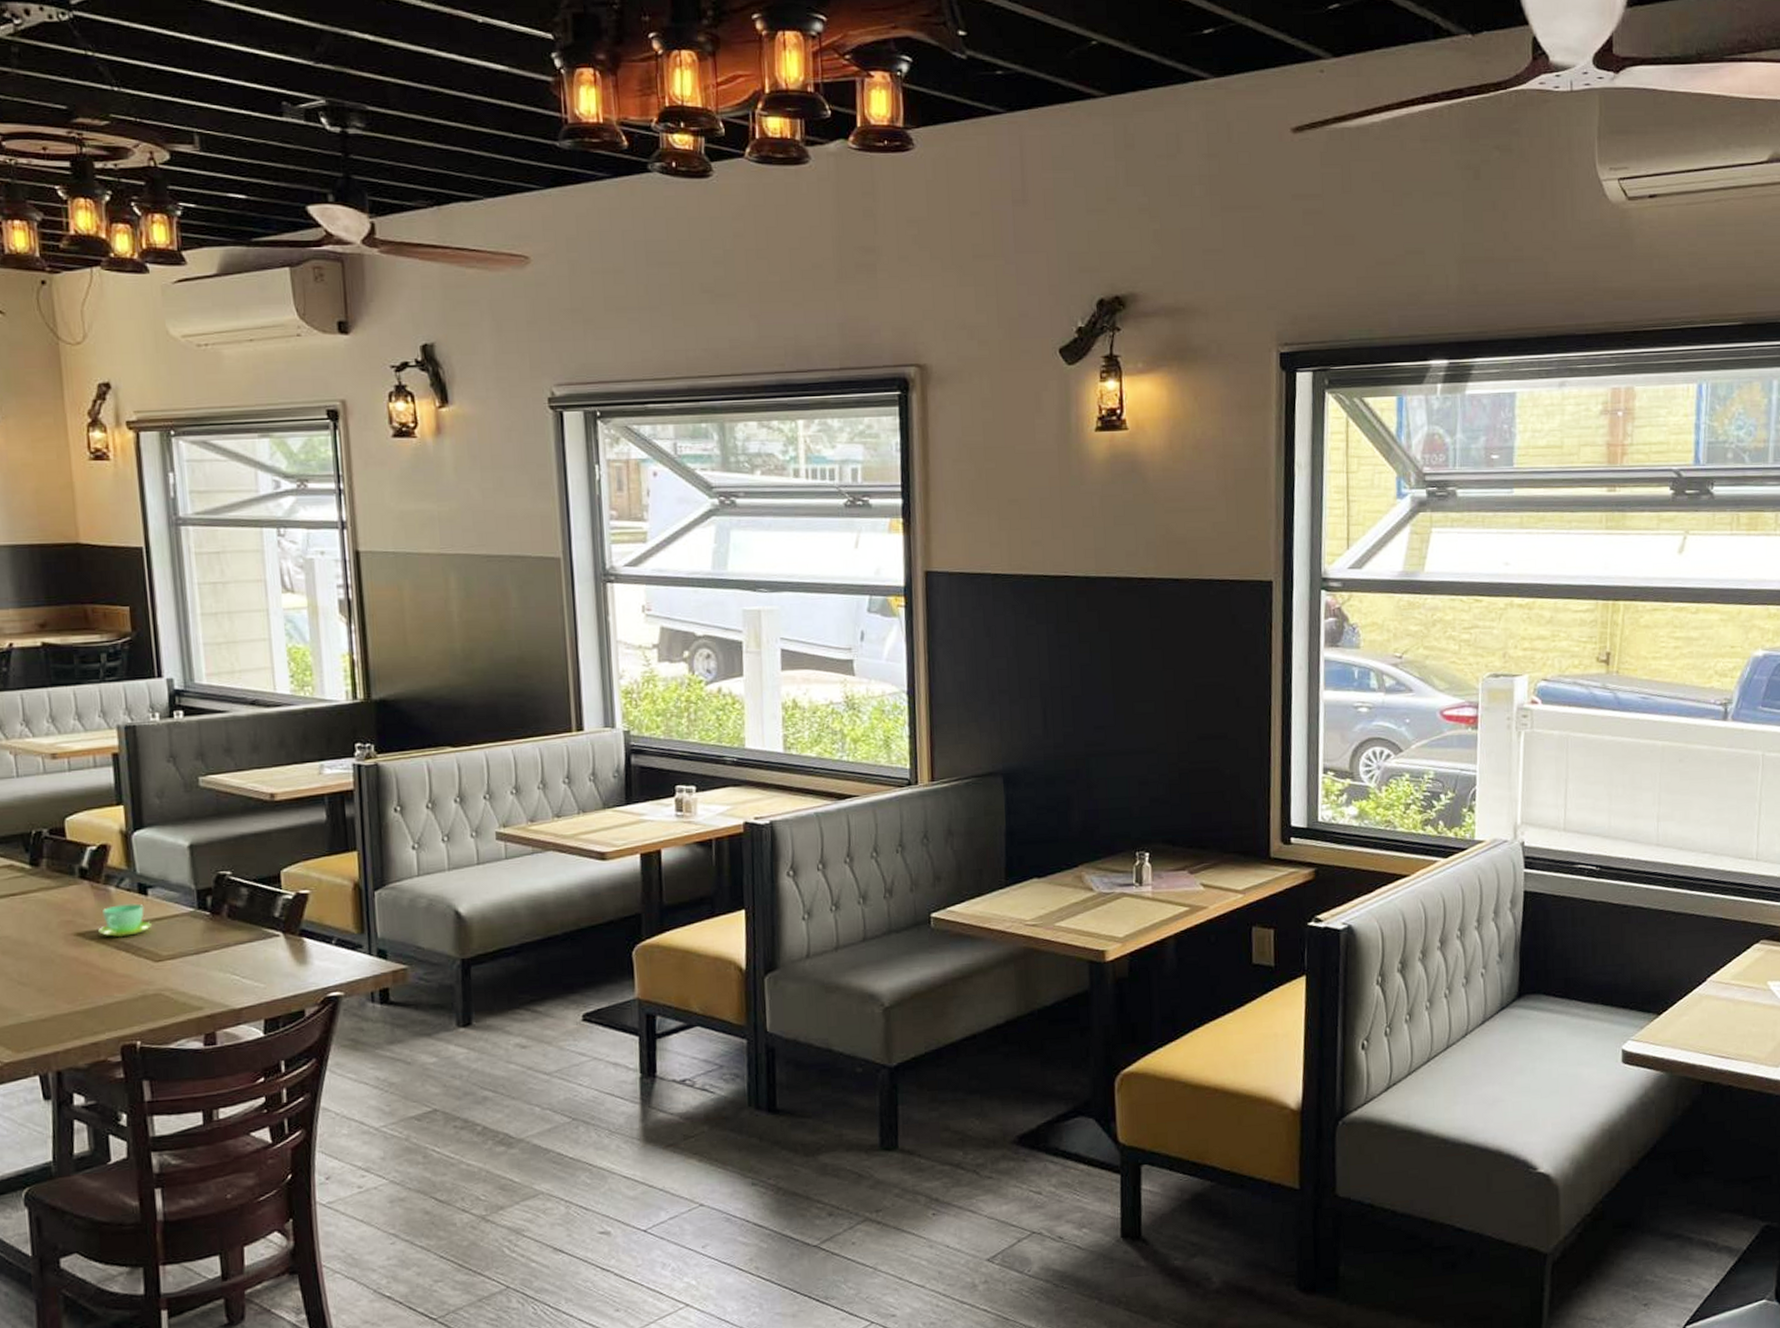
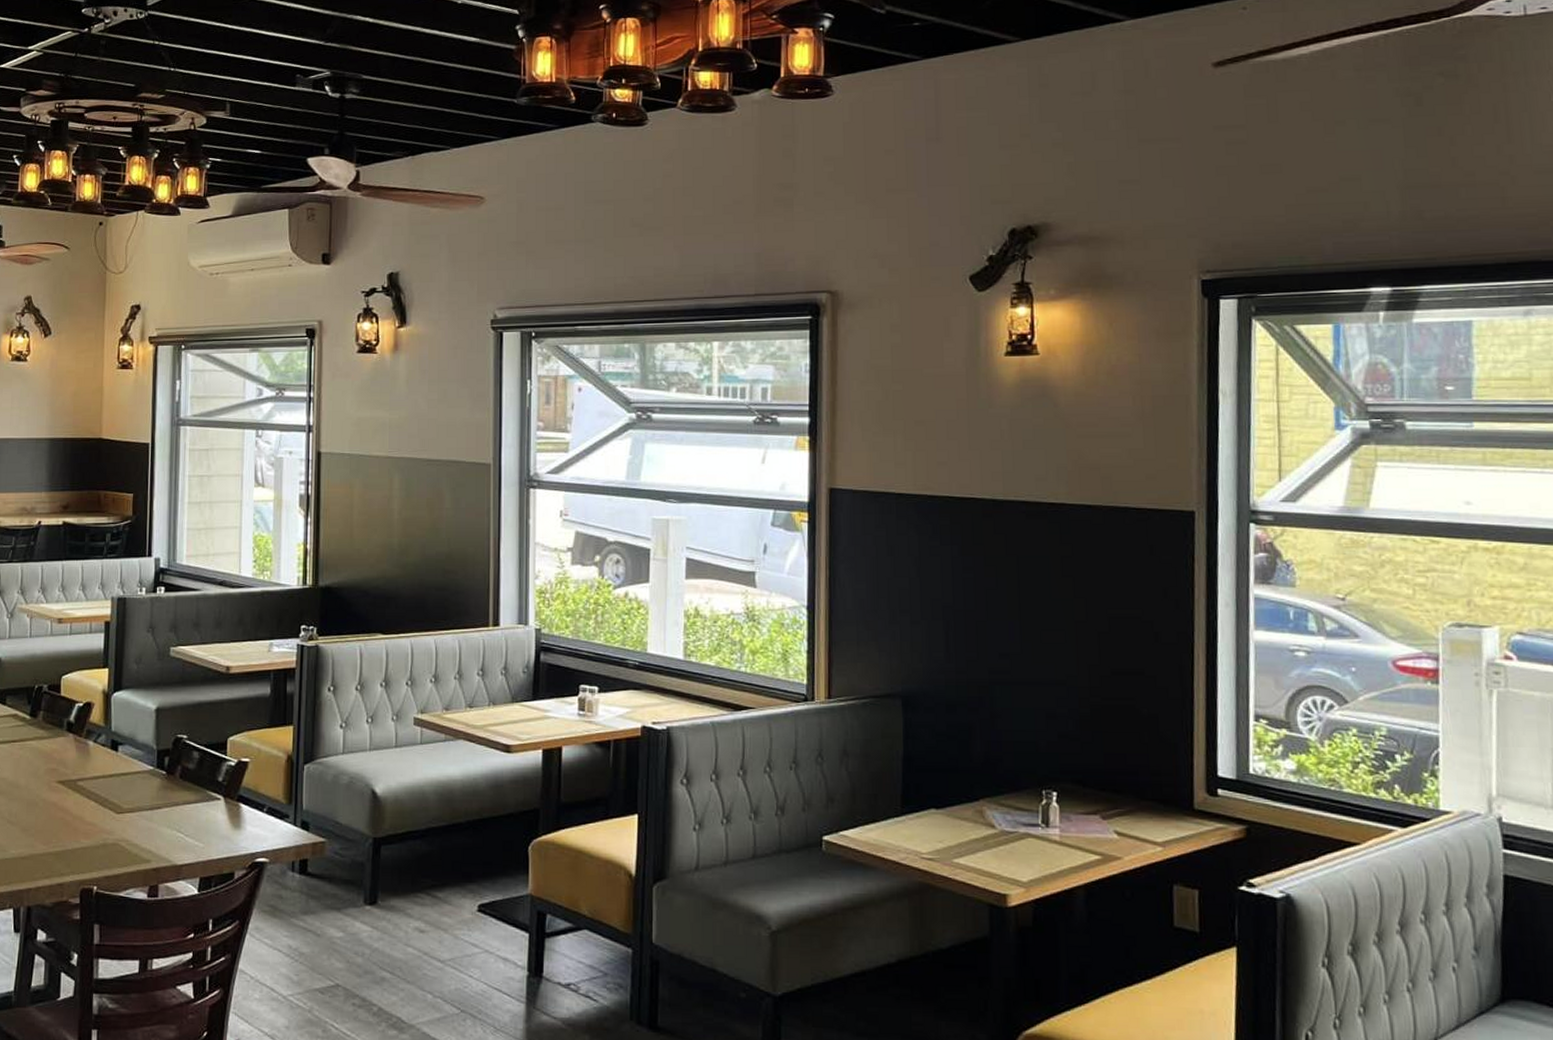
cup: present [98,903,152,938] -> none [75,758,118,788]

